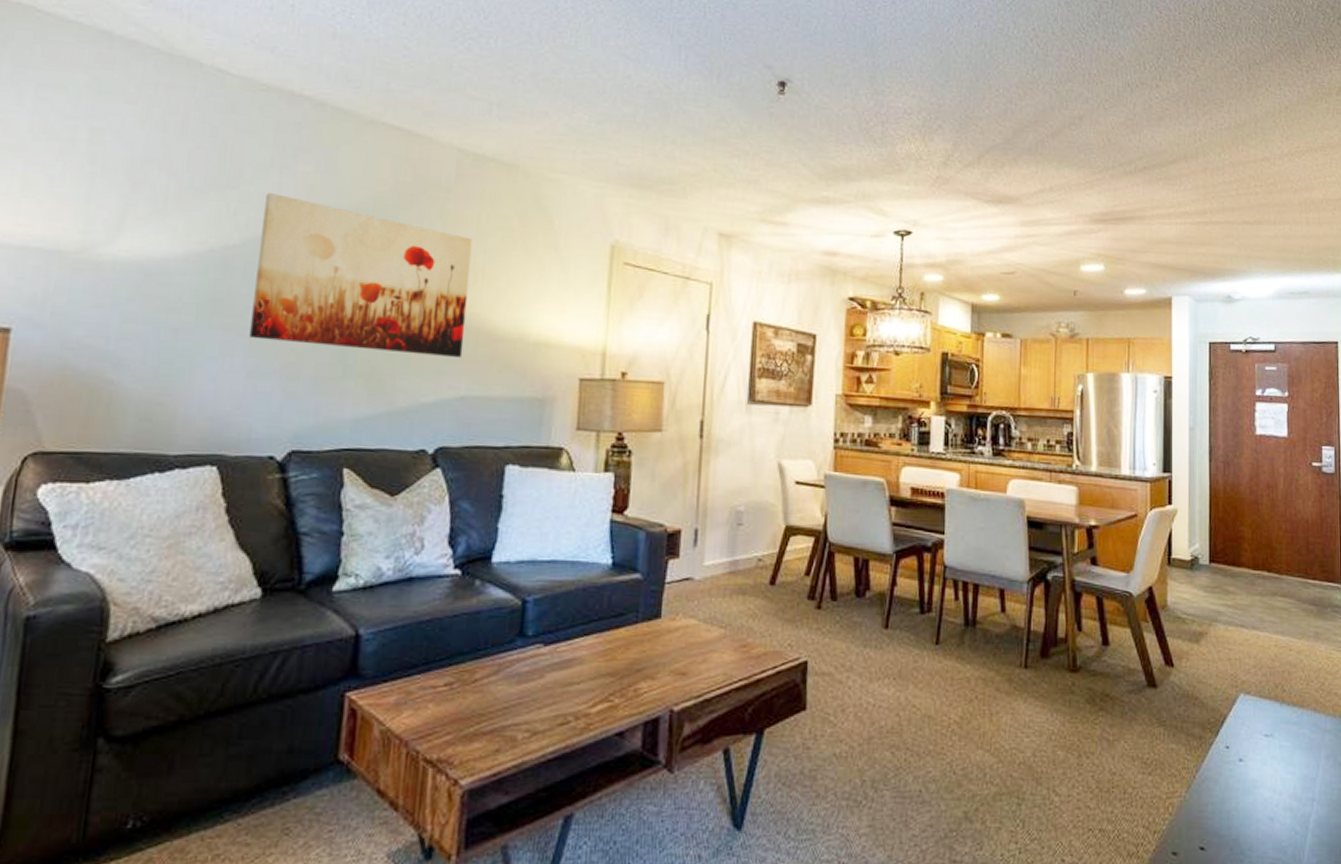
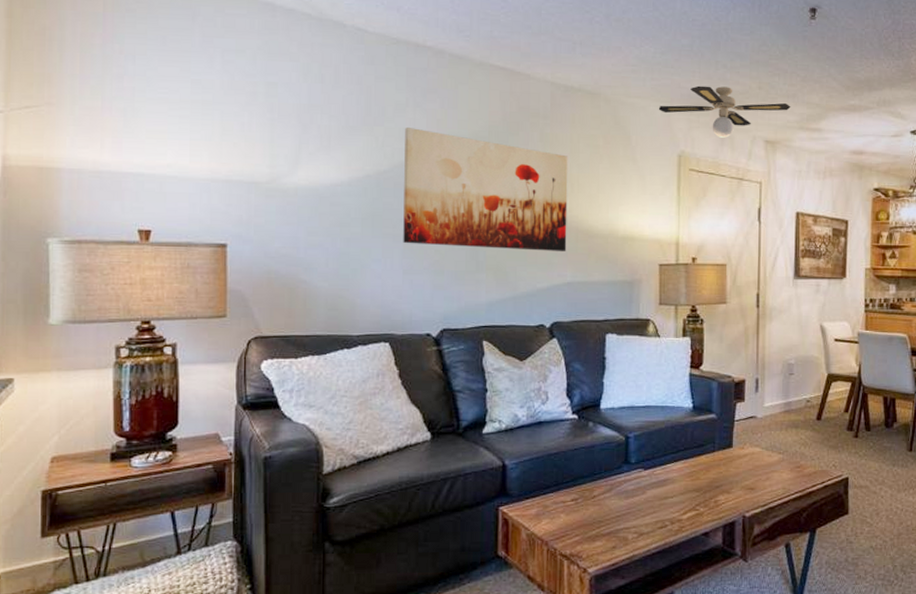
ceiling fan: none [589,163,752,227] -> present [658,85,791,138]

